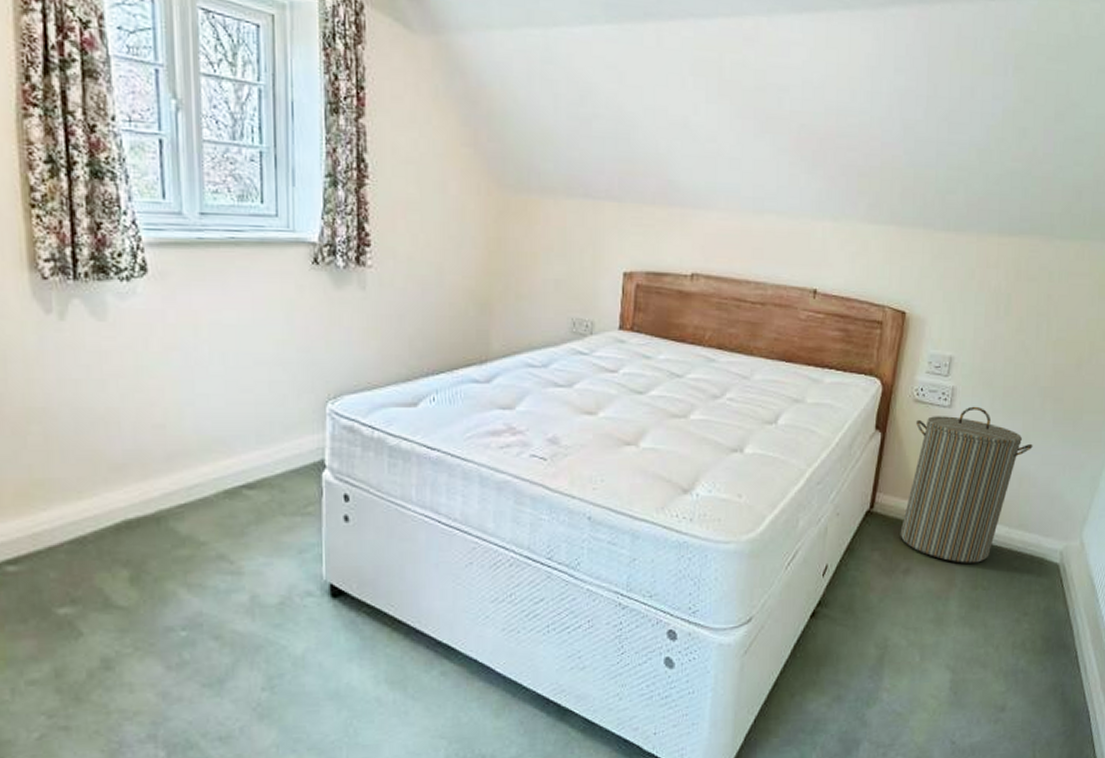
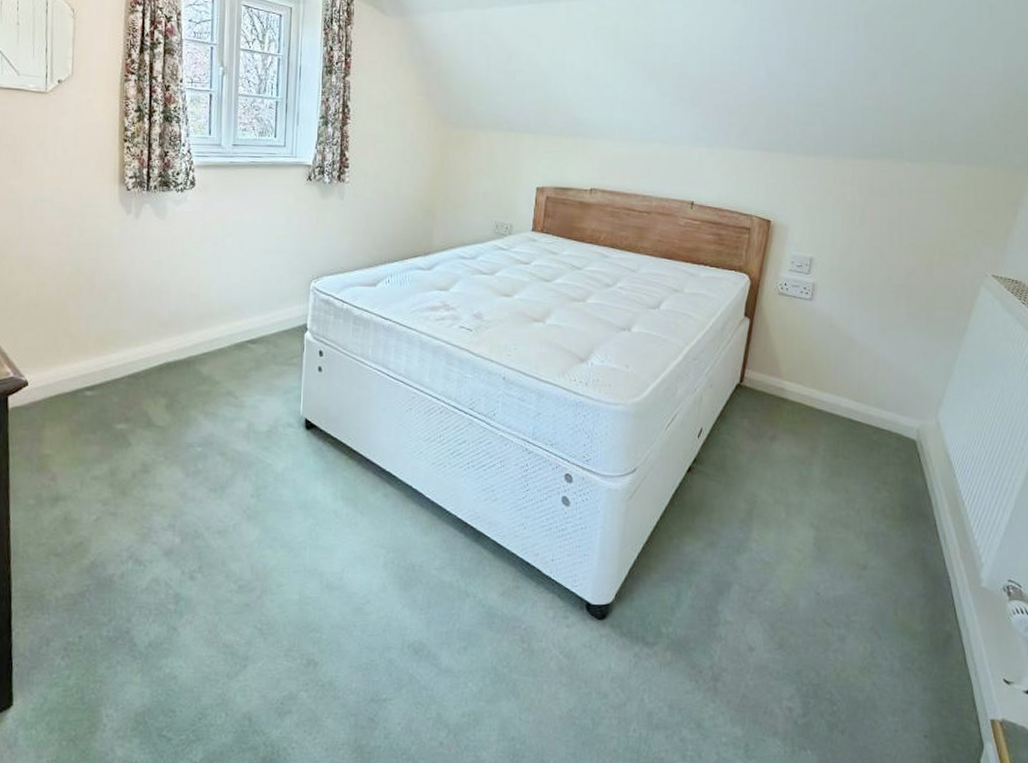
laundry hamper: present [900,406,1033,563] -> none [767,299,888,435]

